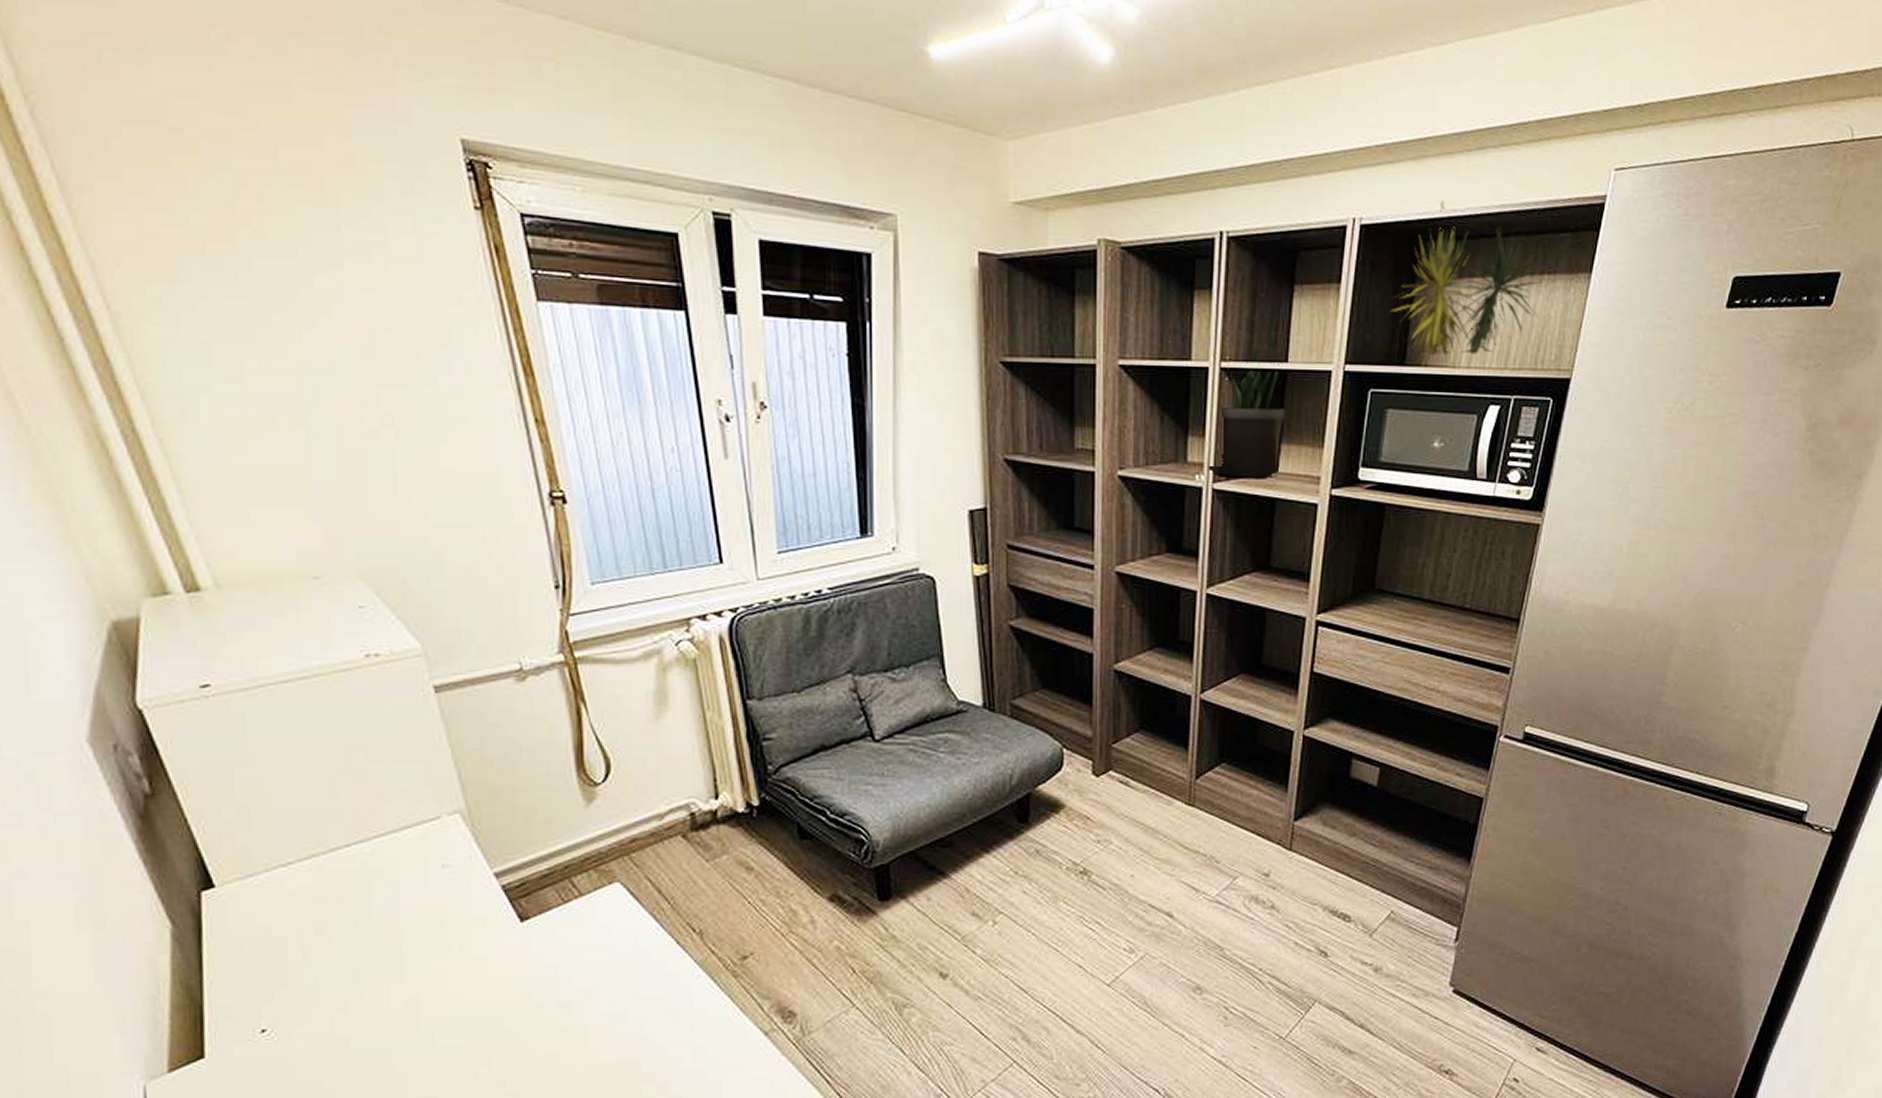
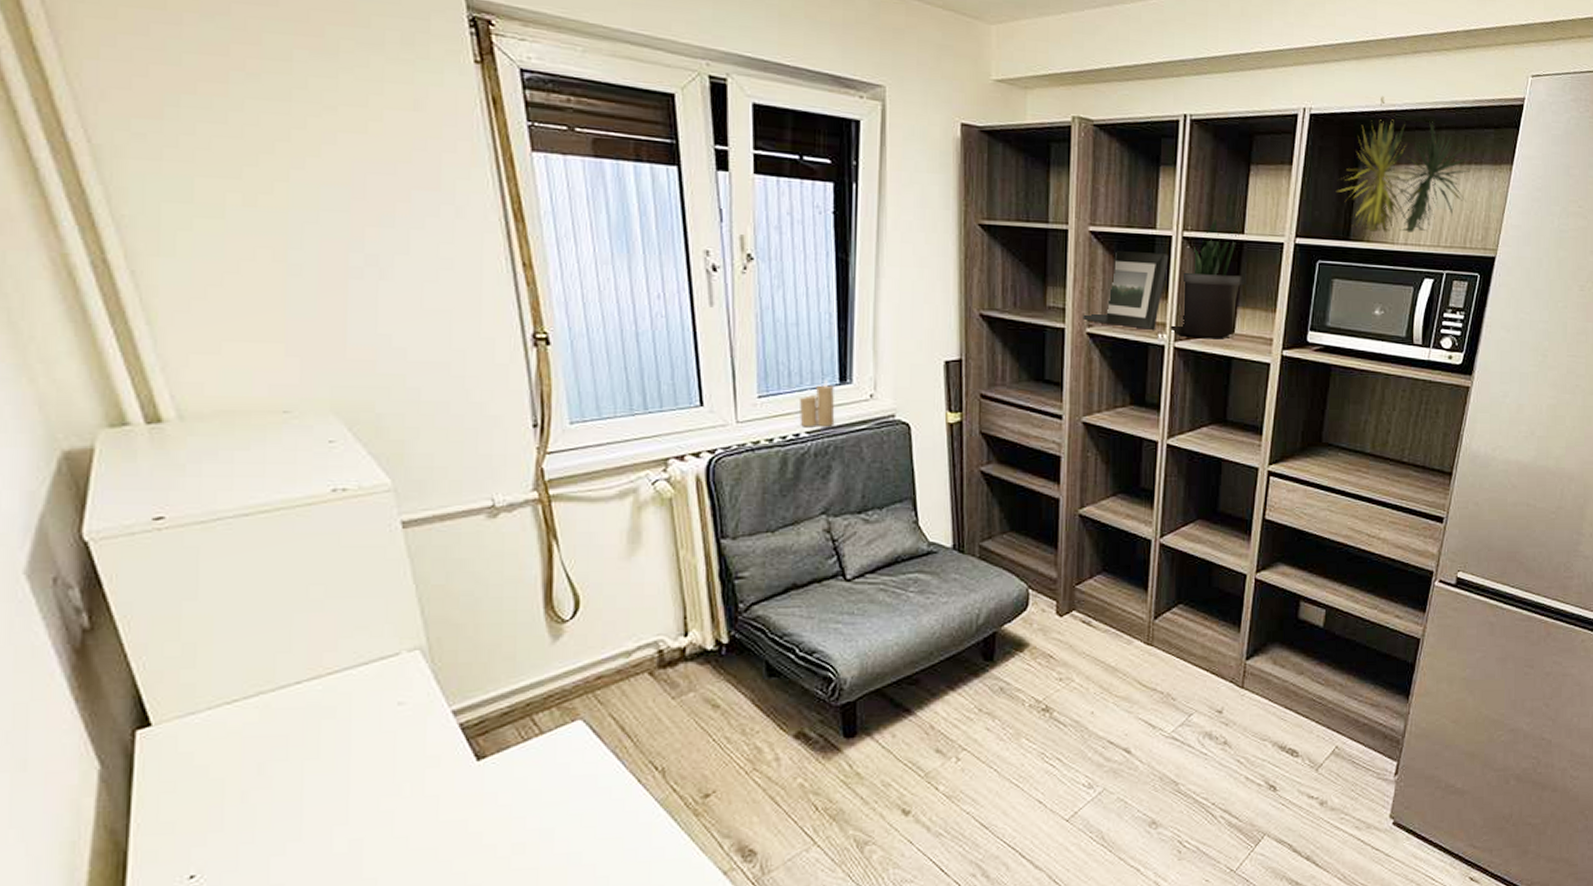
candle: none [819,532,857,583] -> present [799,379,835,428]
picture frame: none [1114,386,1206,471] -> present [1083,251,1169,330]

